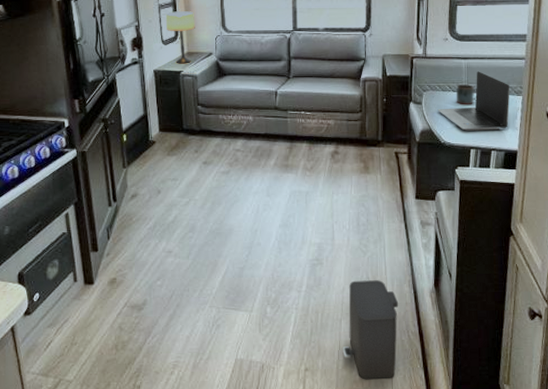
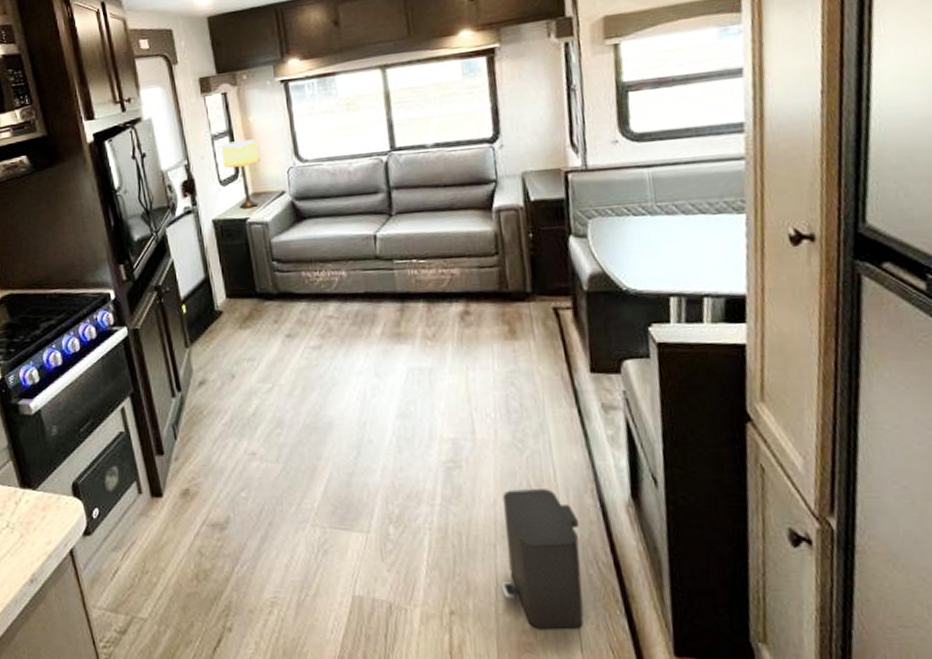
laptop computer: present [437,71,510,132] -> none [612,183,727,272]
mug: present [455,84,477,105] -> none [637,203,672,234]

